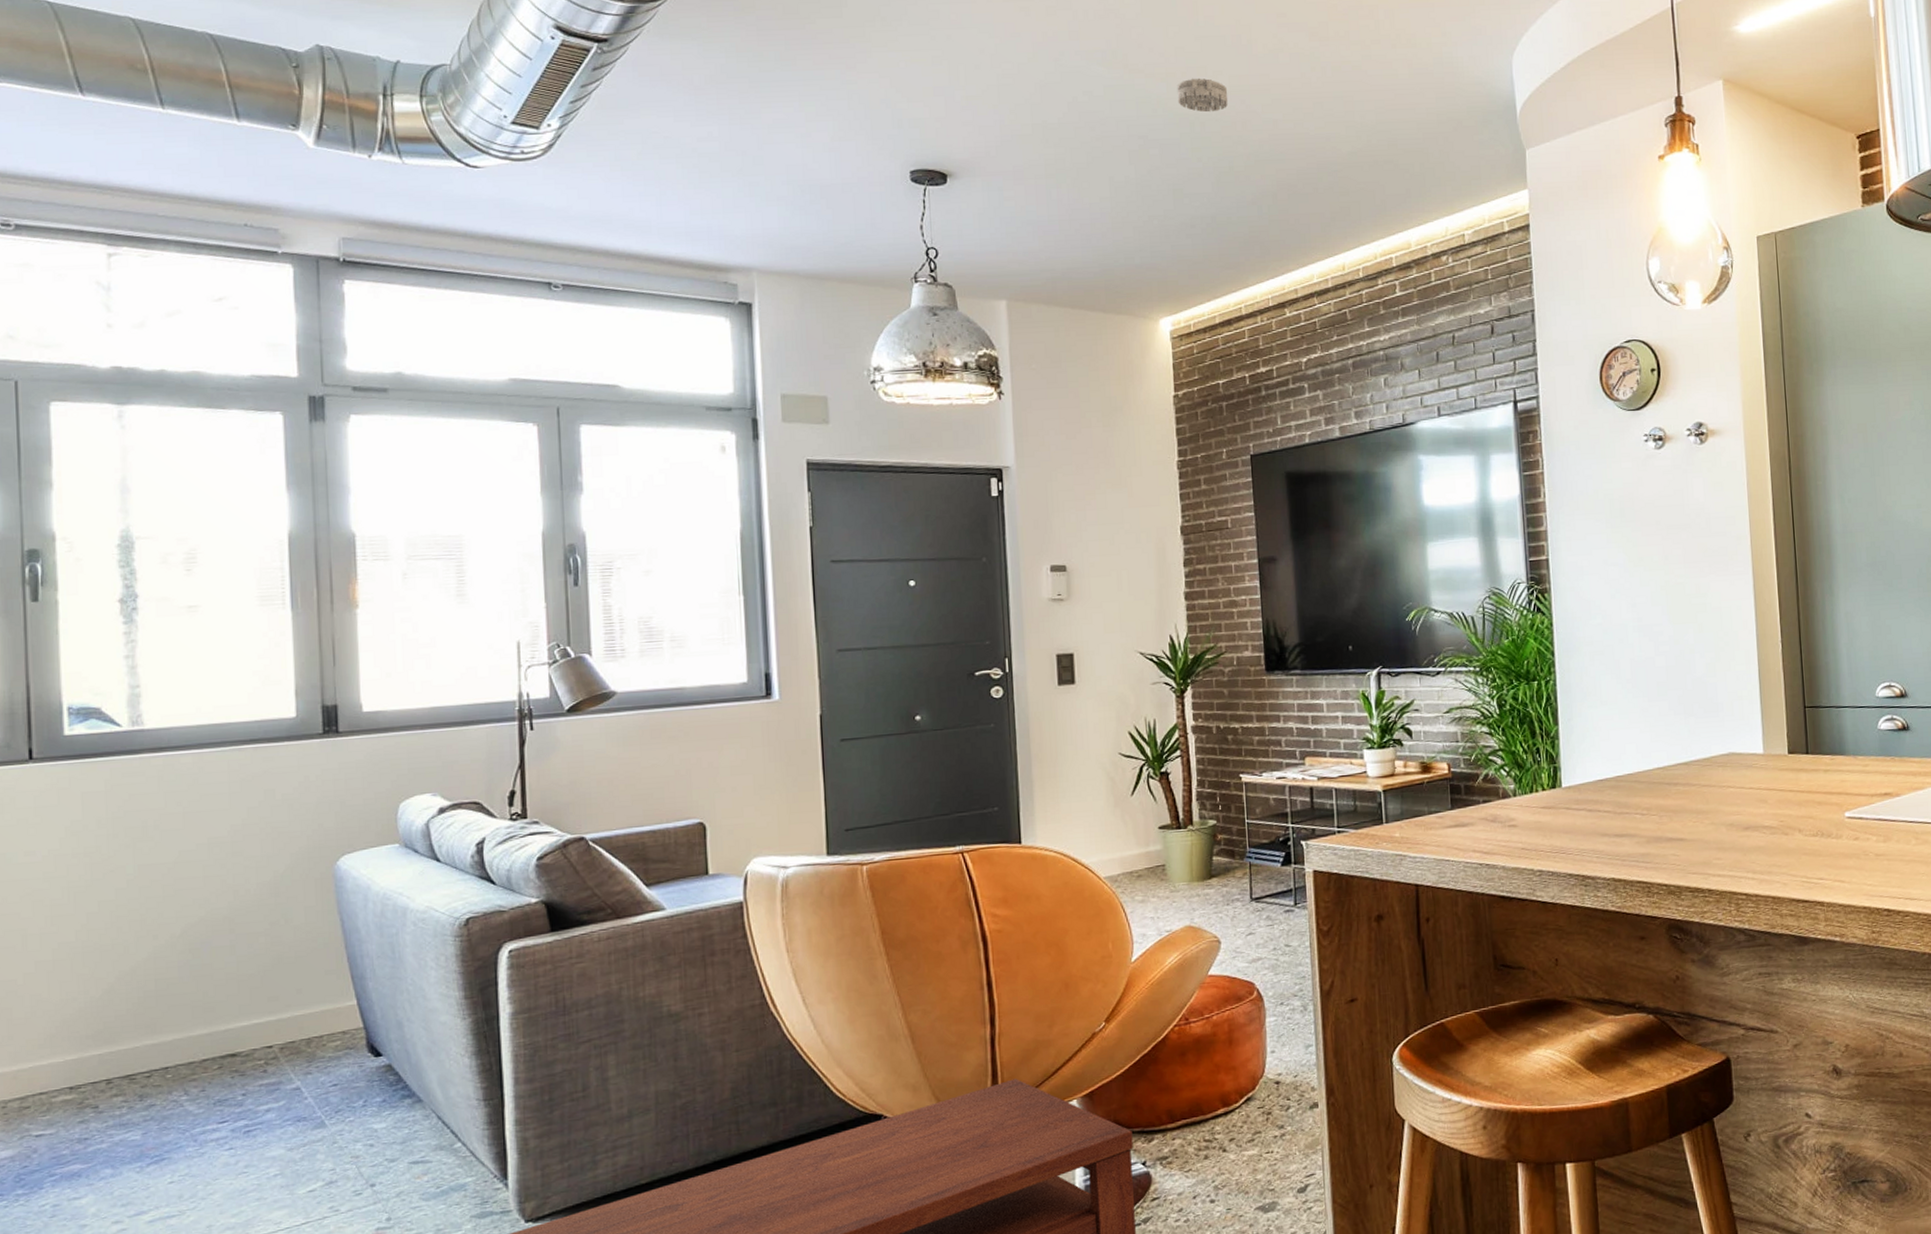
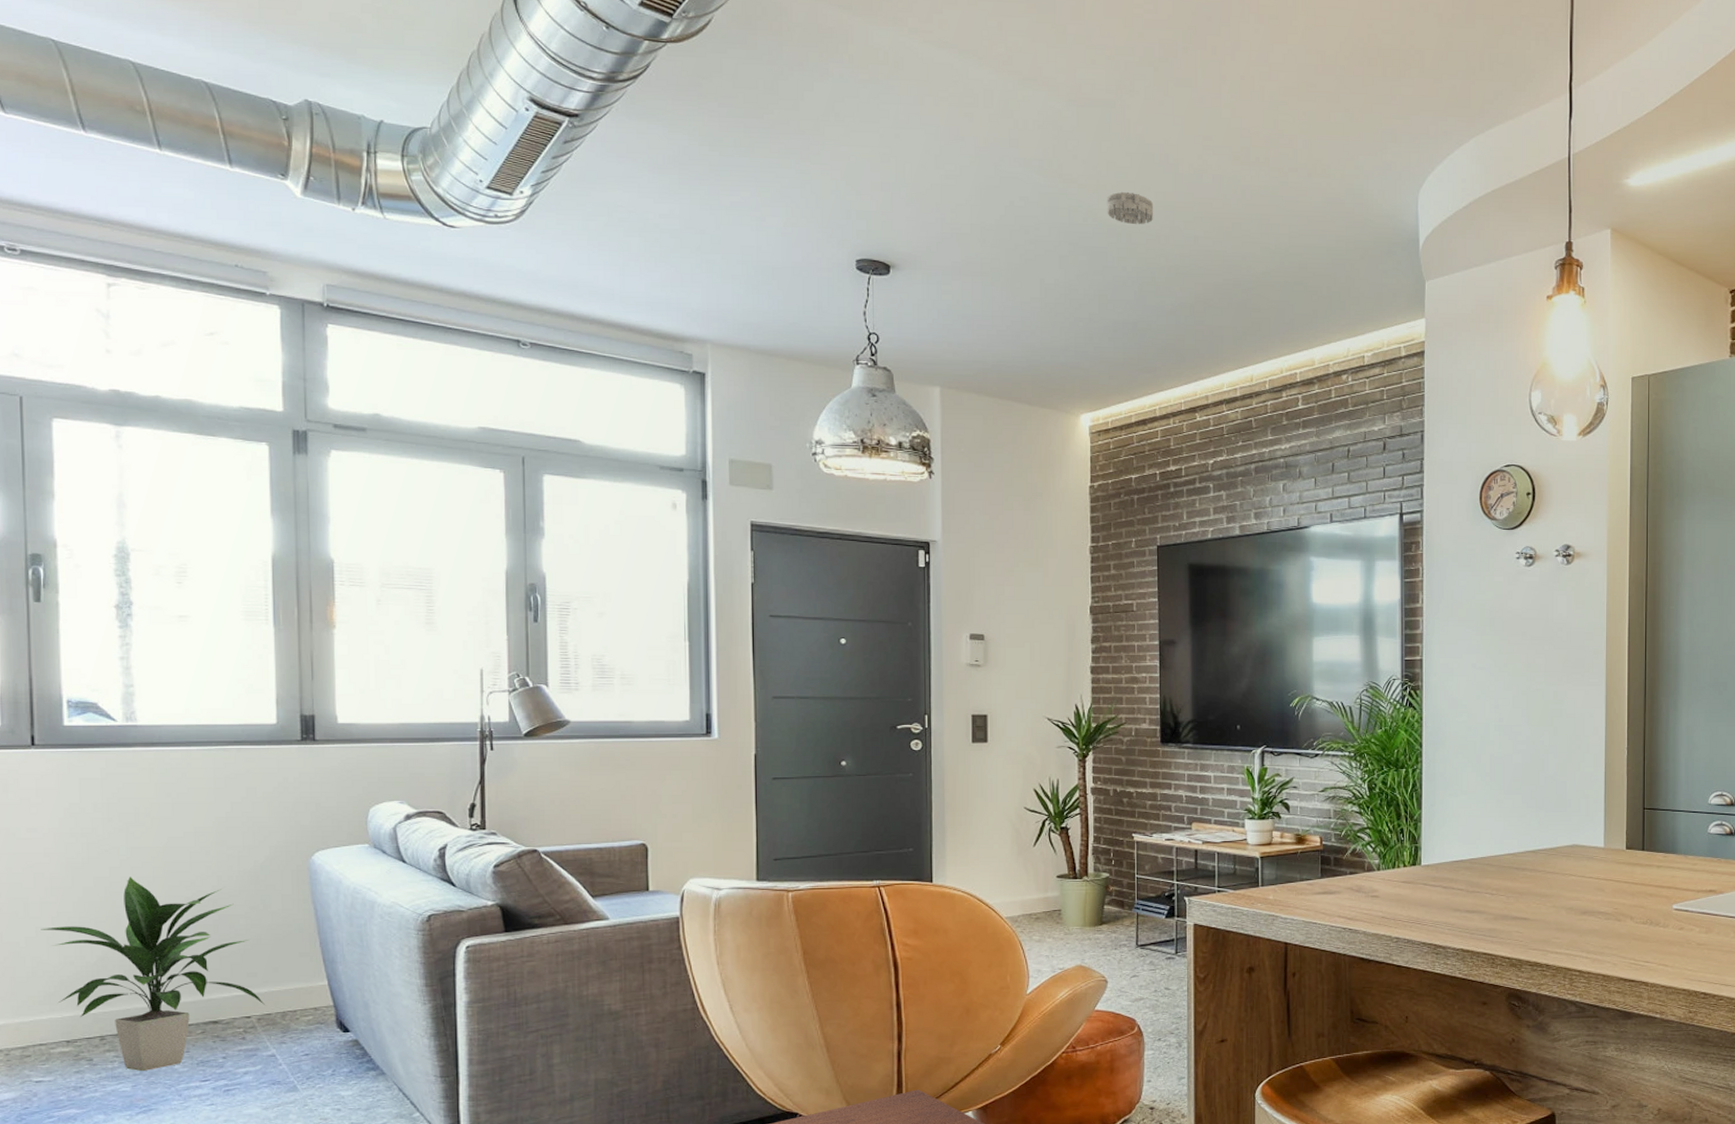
indoor plant: none [40,897,288,1116] -> present [41,876,265,1071]

